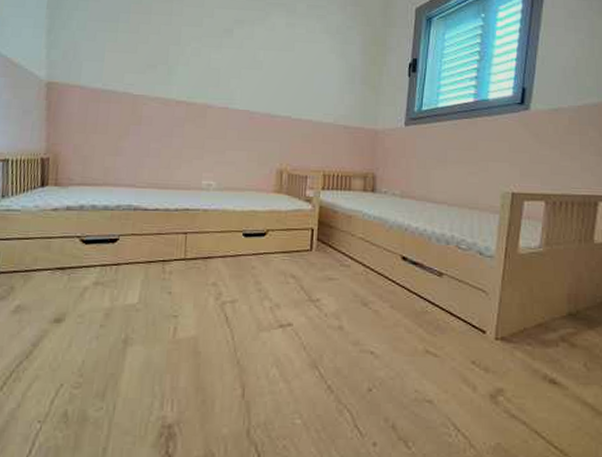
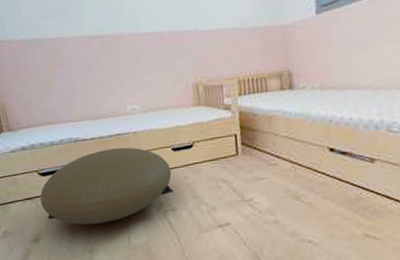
pouf: none [74,224,238,309] -> present [39,147,174,225]

